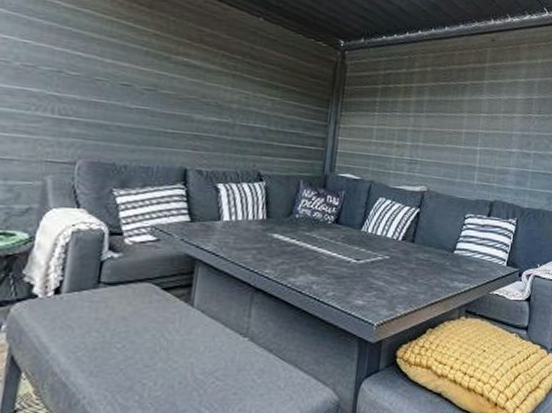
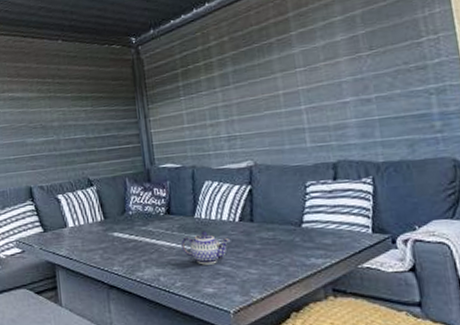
teapot: none [342,245,389,278] -> present [181,231,229,265]

